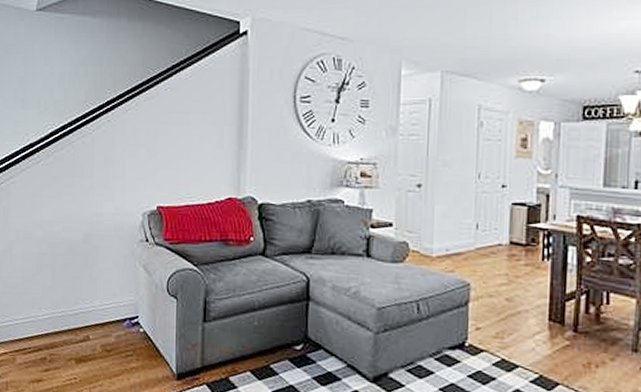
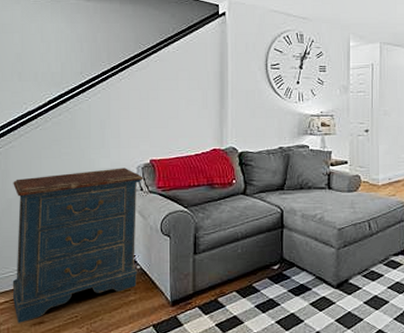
dresser: none [11,213,149,379] -> present [12,168,144,324]

